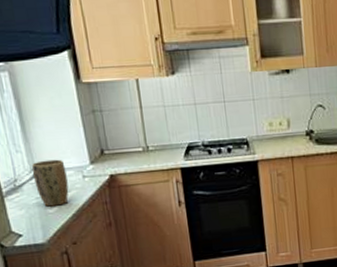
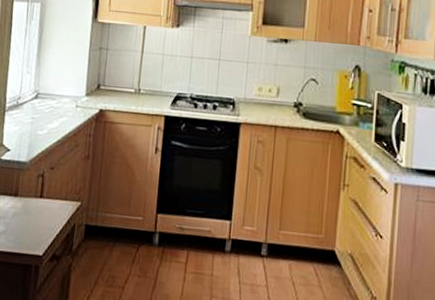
plant pot: present [32,159,69,207] -> none [34,84,64,129]

